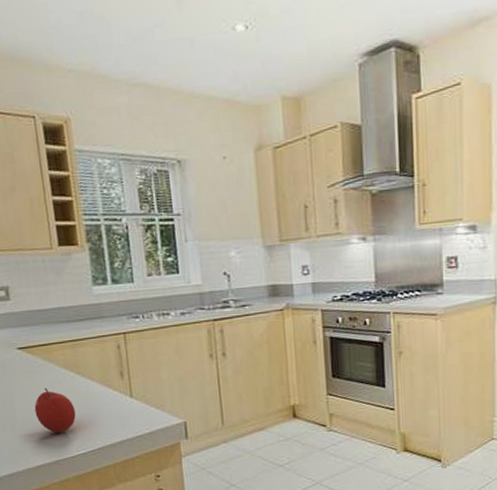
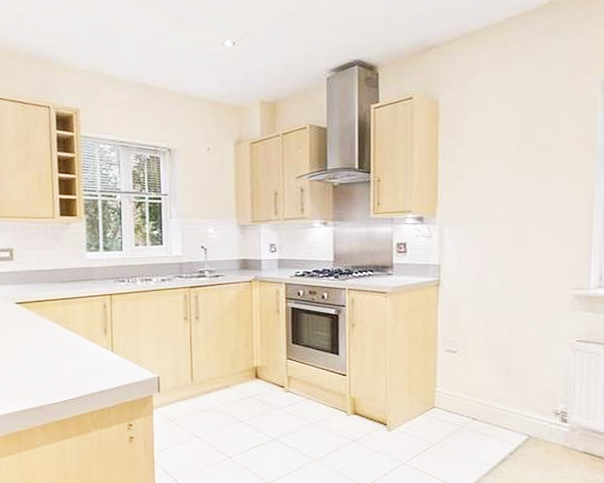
fruit: present [34,387,76,433] -> none [25,339,61,380]

